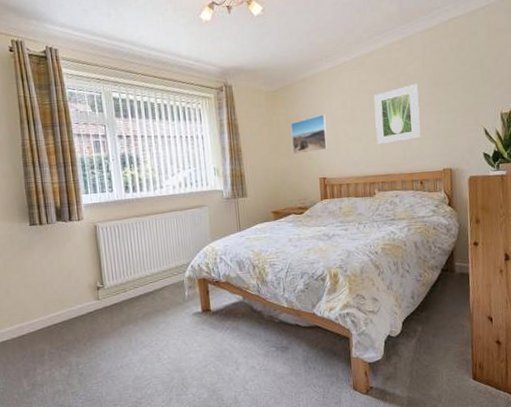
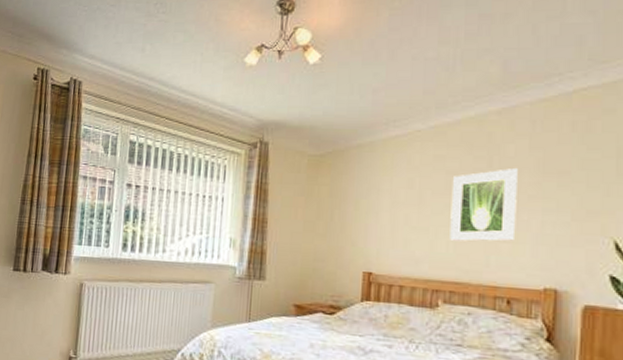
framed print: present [291,114,328,156] -> none [333,191,383,239]

